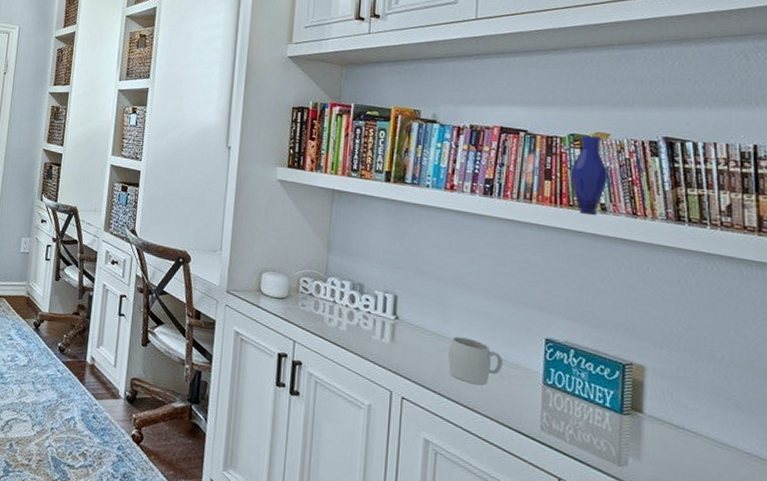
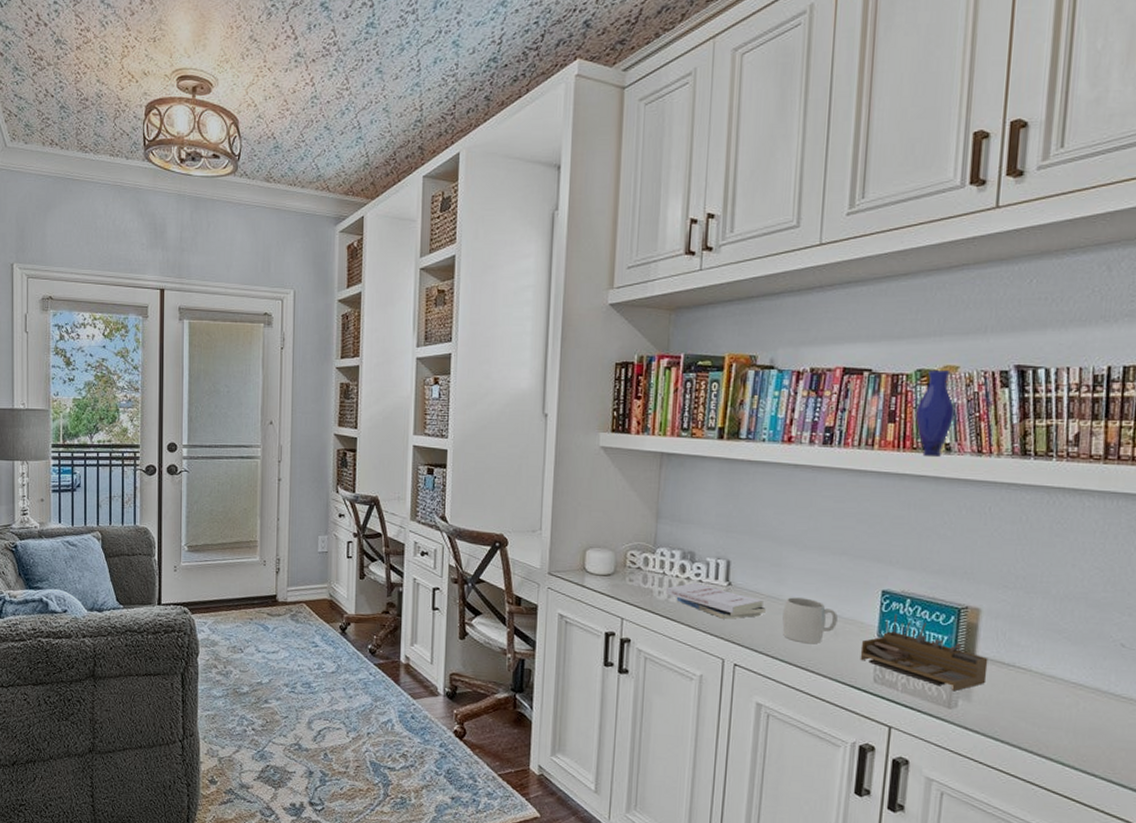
books: none [335,313,432,353] -> present [665,582,766,619]
desk organizer: none [526,363,657,448] -> present [860,614,988,691]

